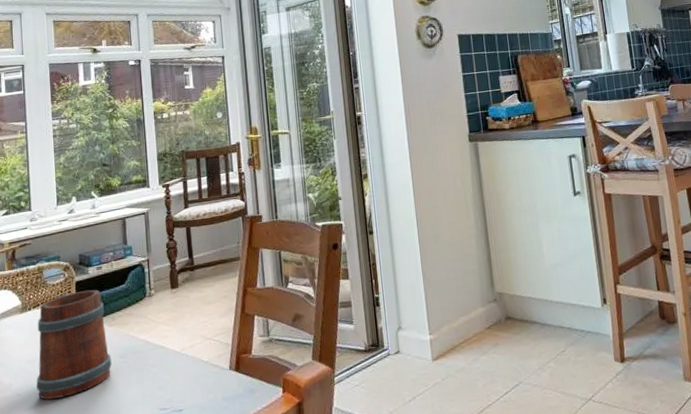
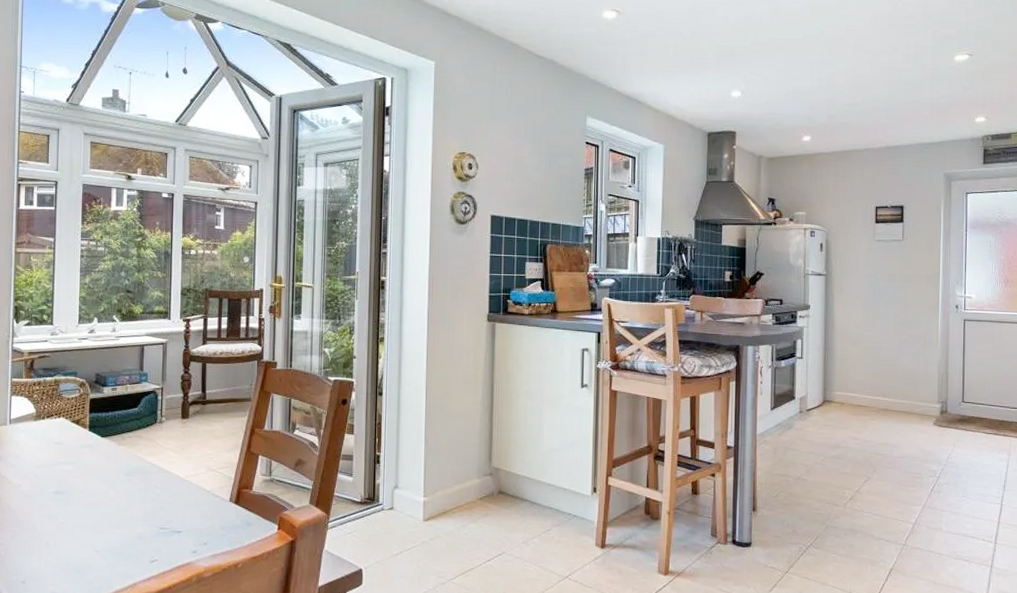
mug: present [36,289,112,400] -> none [44,408,118,504]

